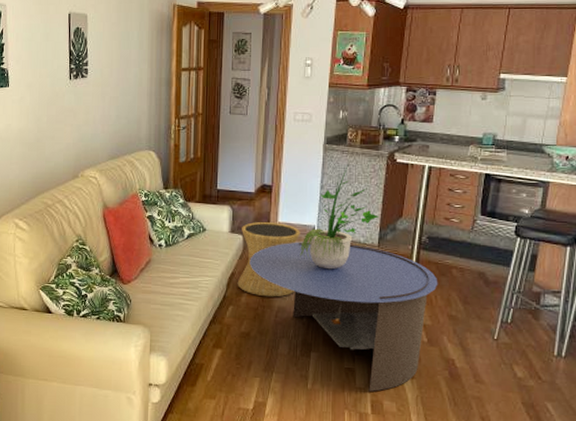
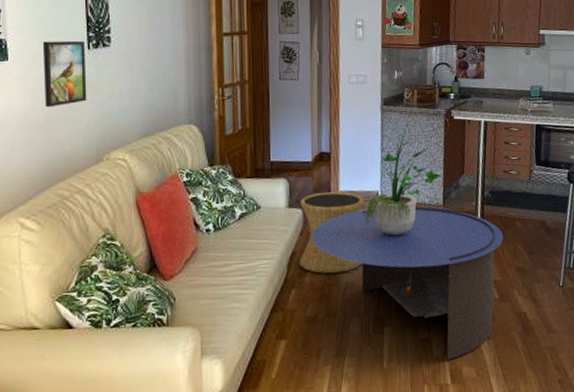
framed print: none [34,71,68,129] -> present [42,40,87,108]

